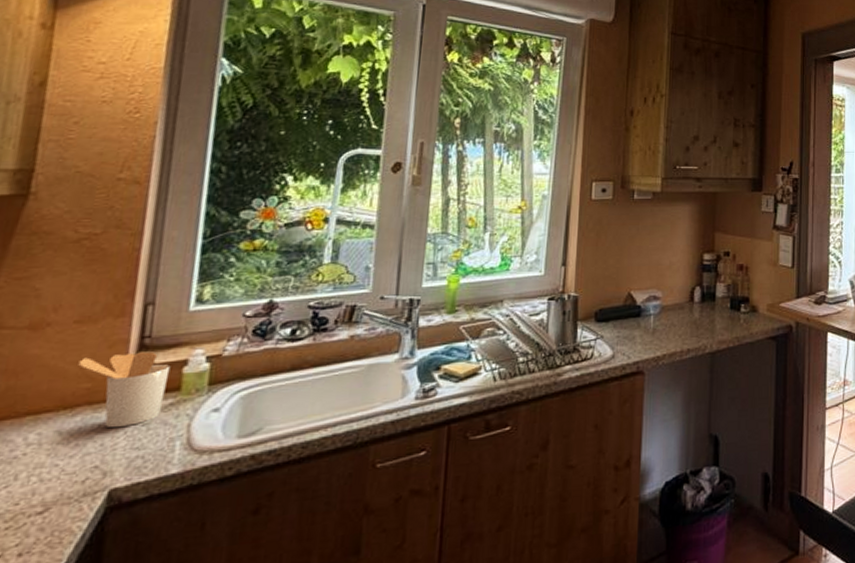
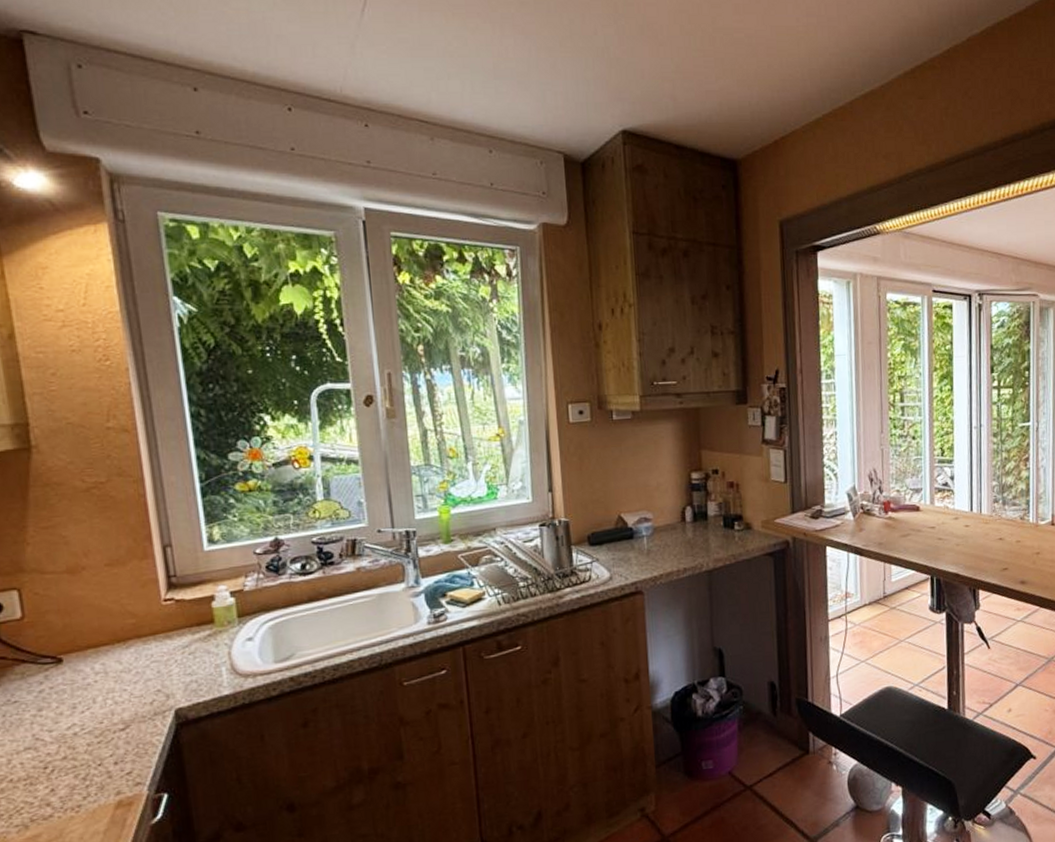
utensil holder: present [78,351,171,429] -> none [119,589,202,658]

